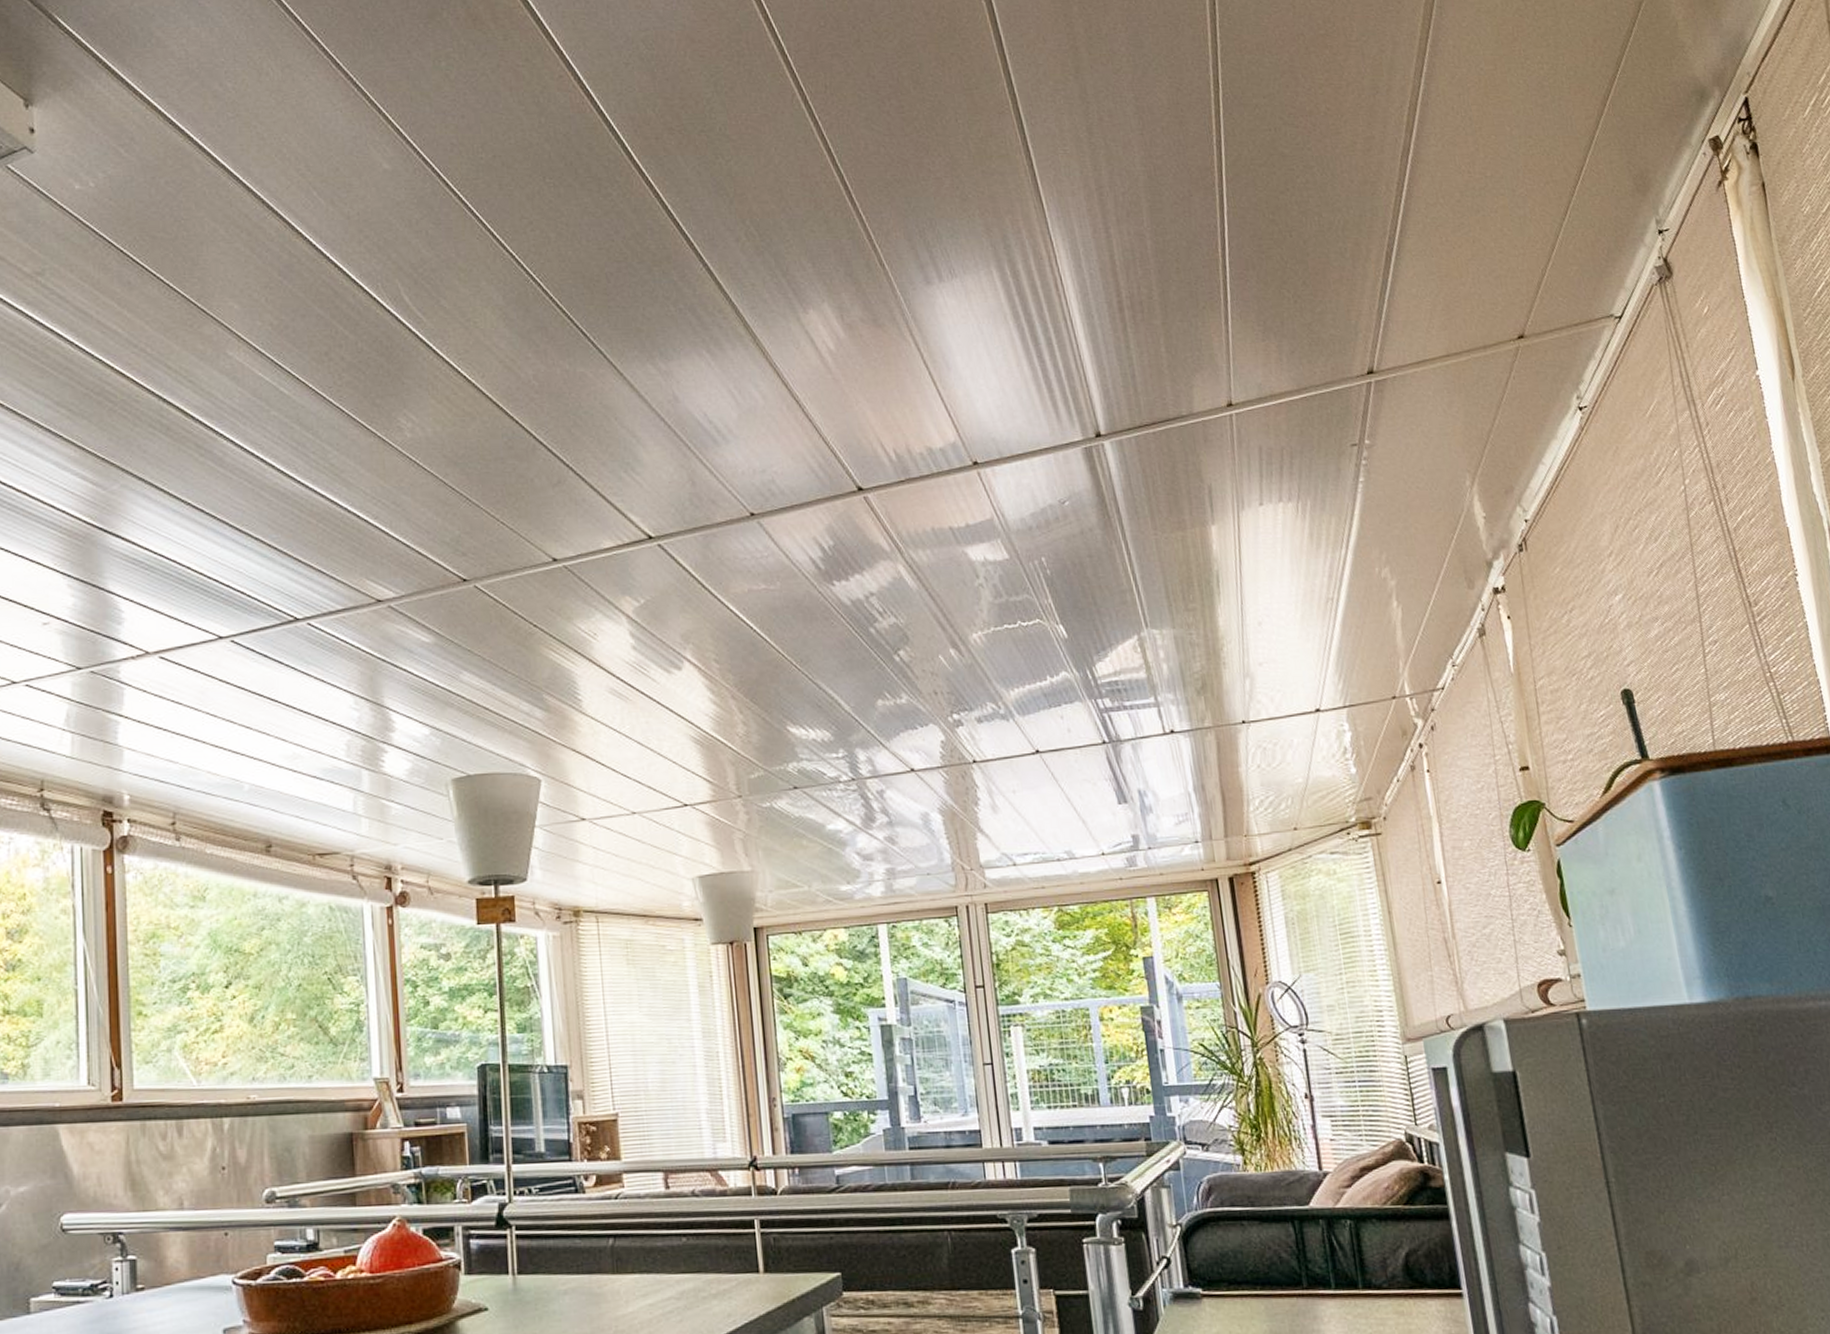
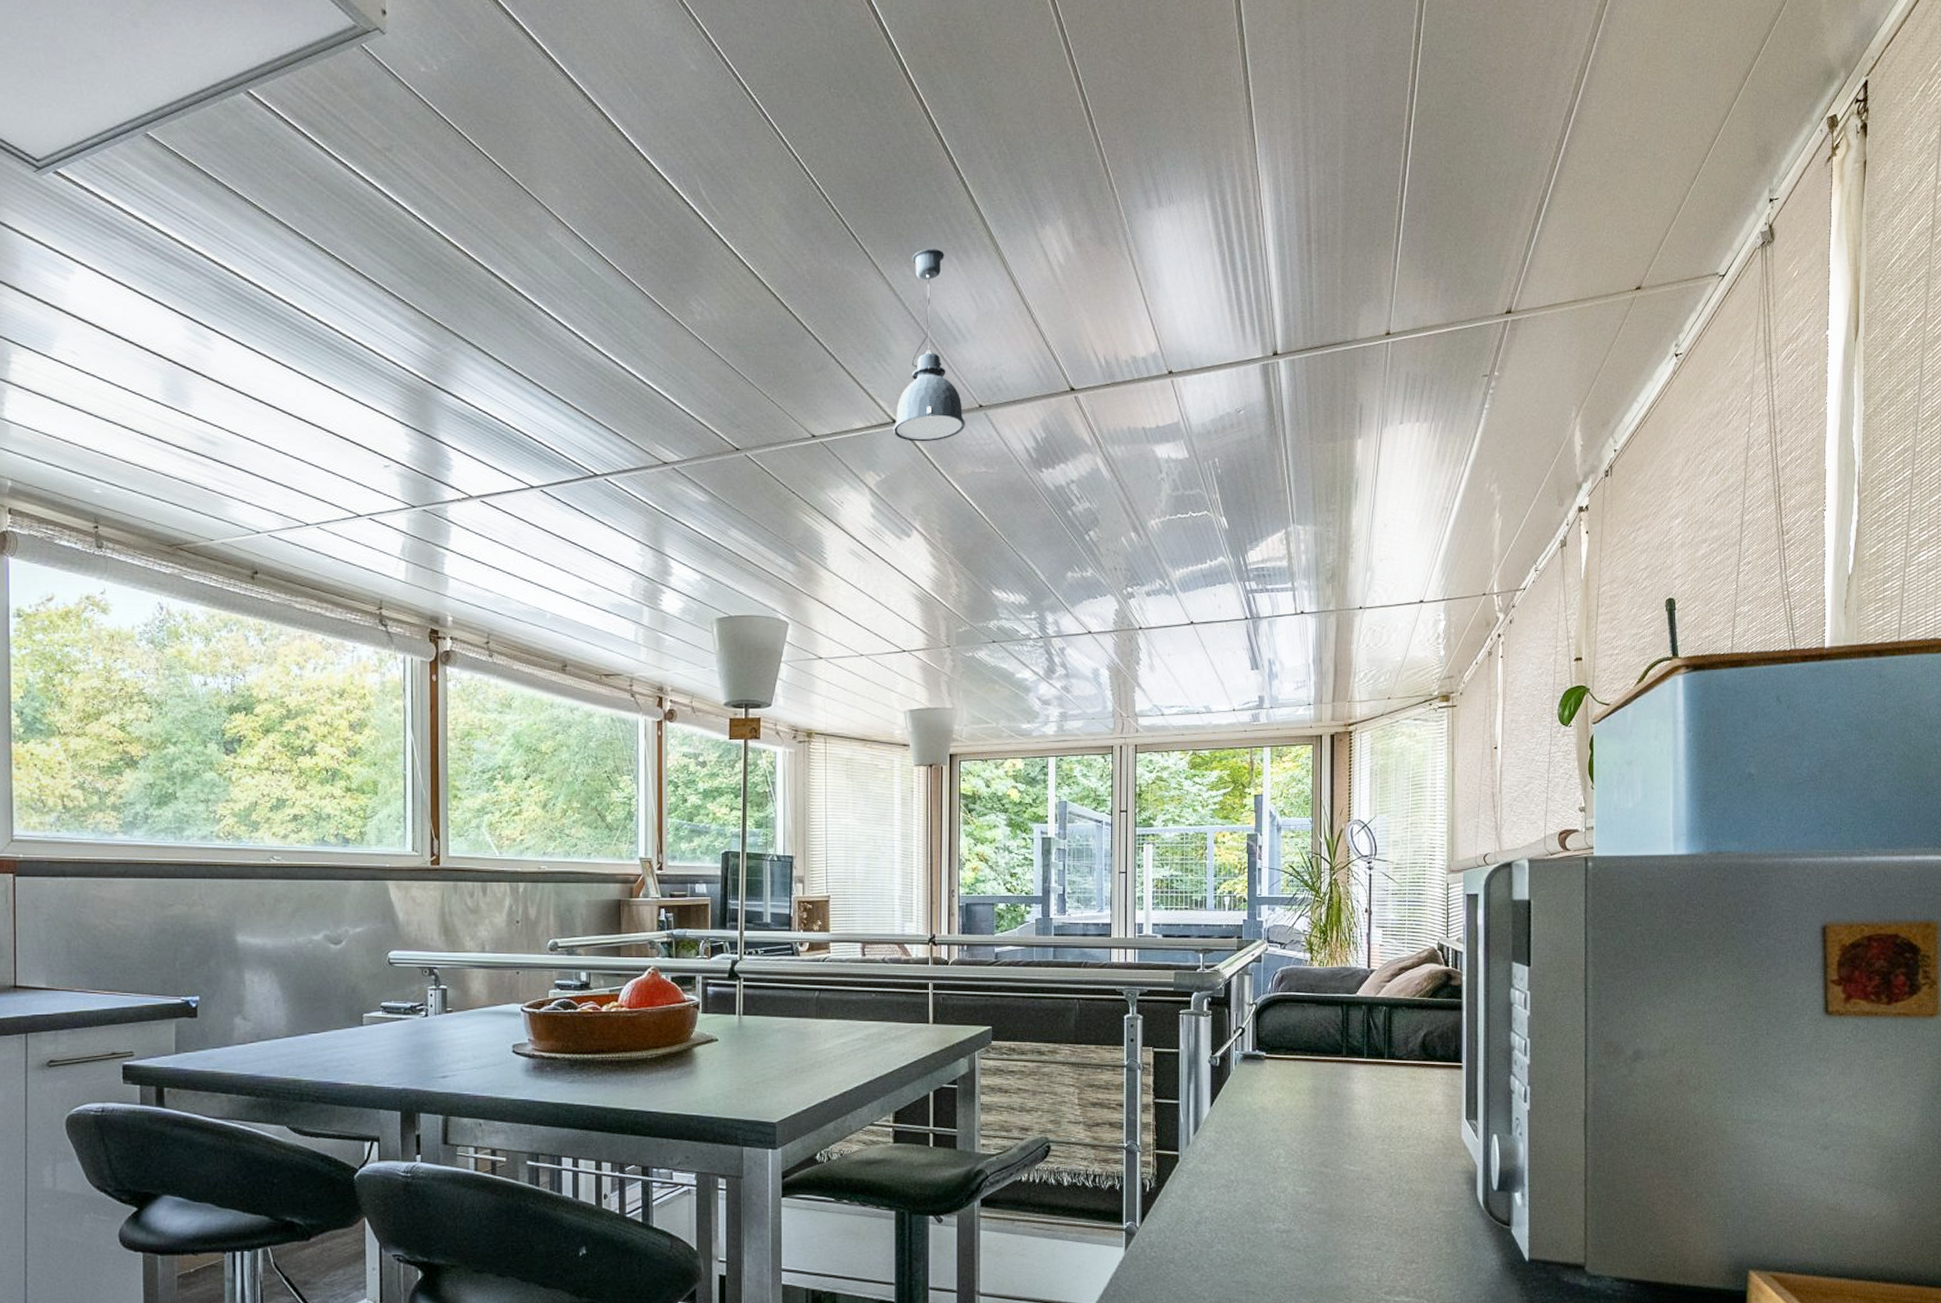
pendant light: none [649,343,737,559] -> present [892,248,966,442]

